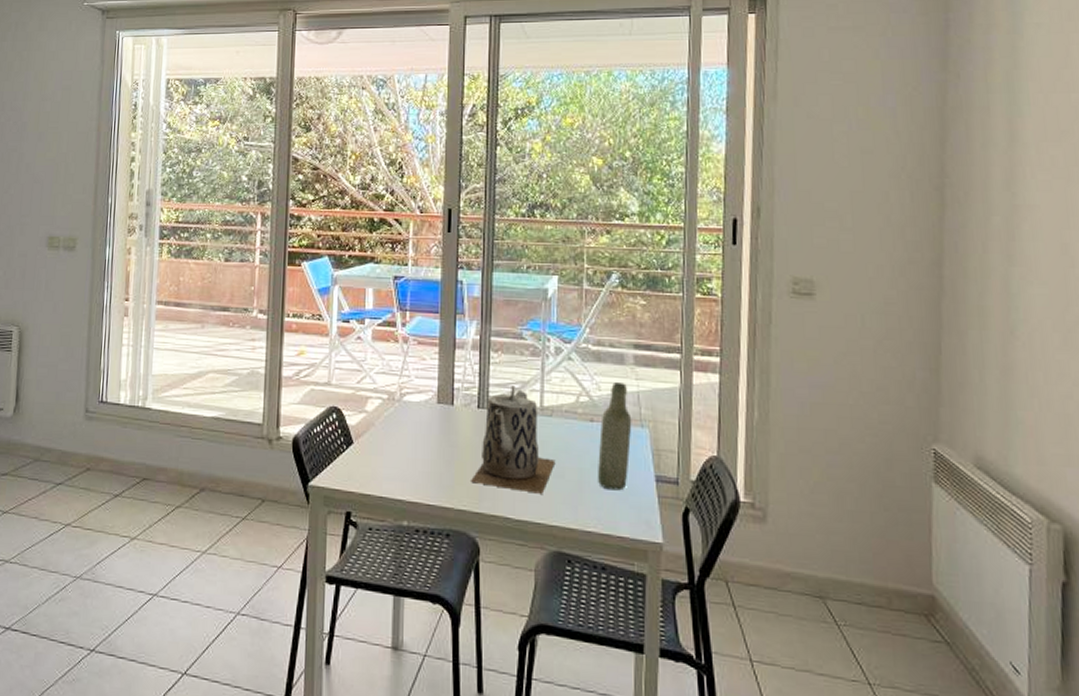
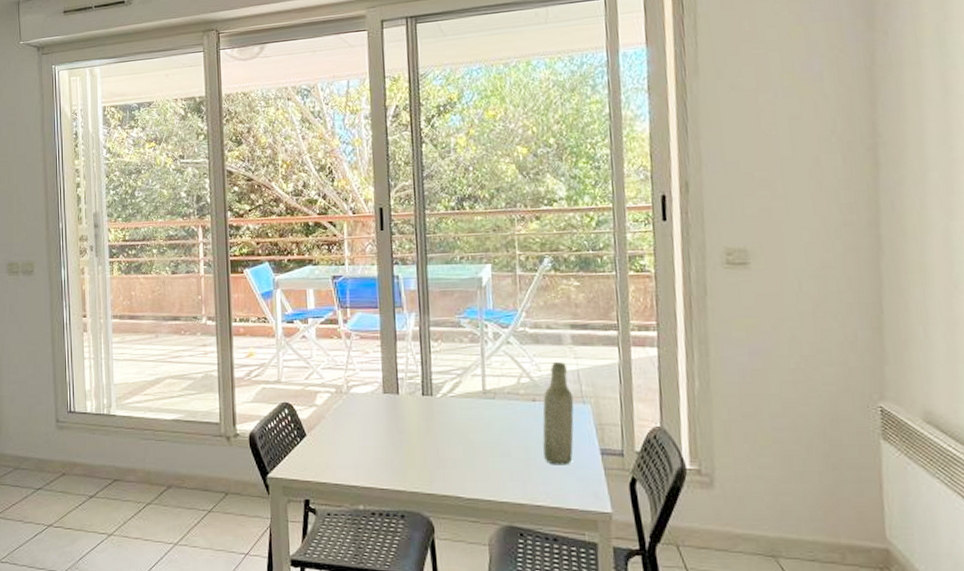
teapot: present [471,386,556,494] -> none [421,372,502,473]

